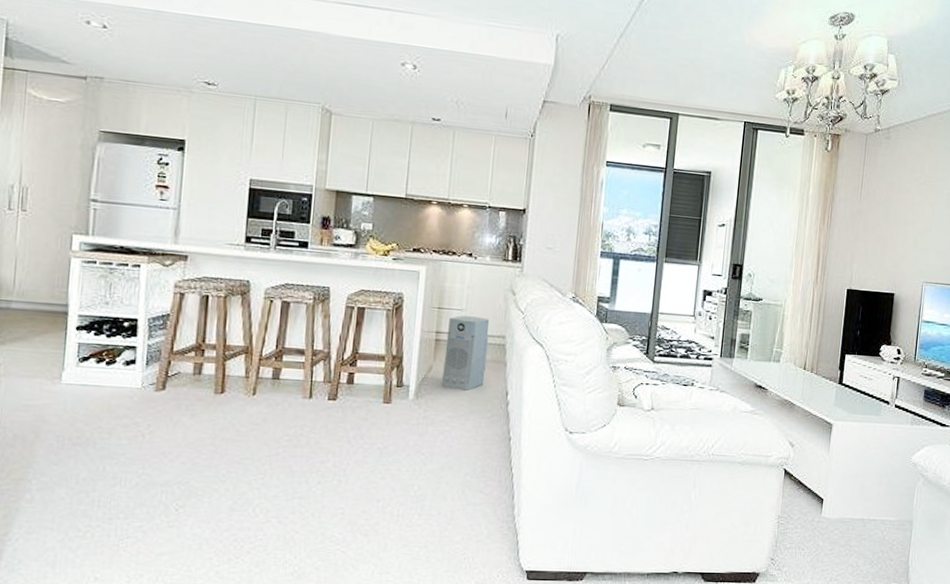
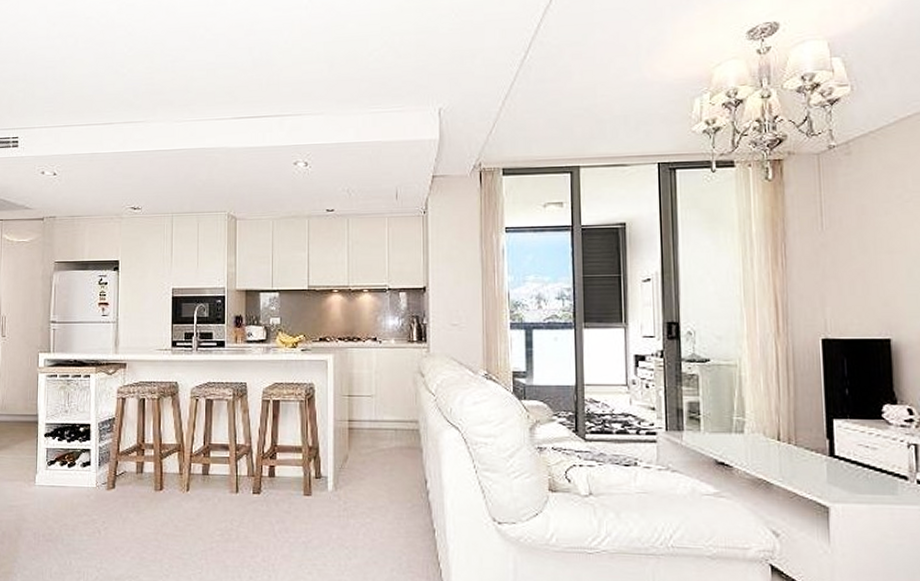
air purifier: present [441,316,490,390] -> none [358,402,401,480]

